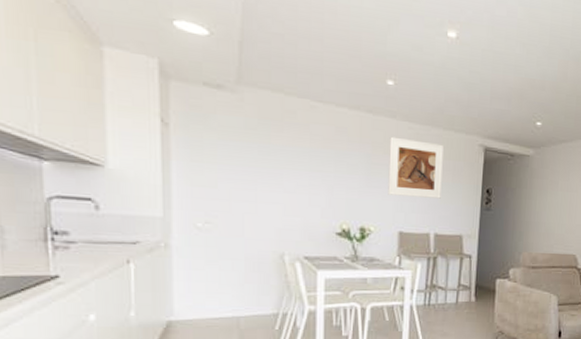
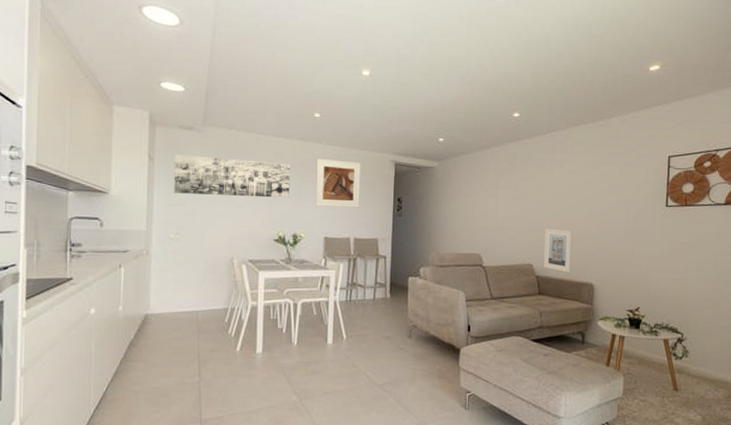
wall art: none [198,119,356,184] -> present [173,154,290,198]

